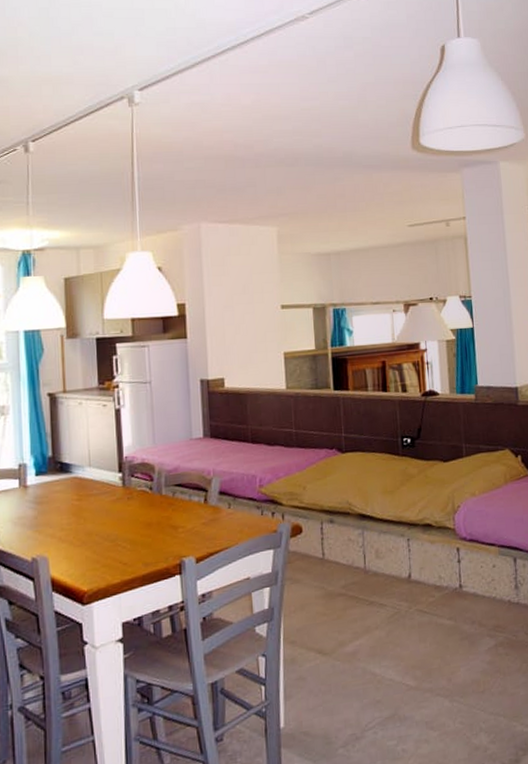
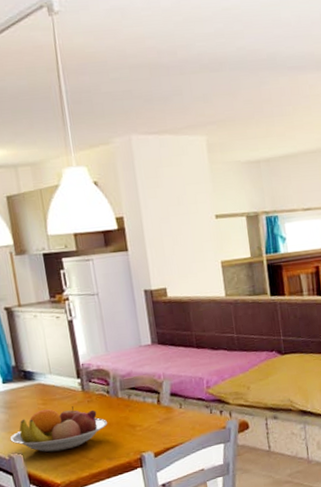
fruit bowl: none [36,503,148,555] -> present [10,406,108,453]

